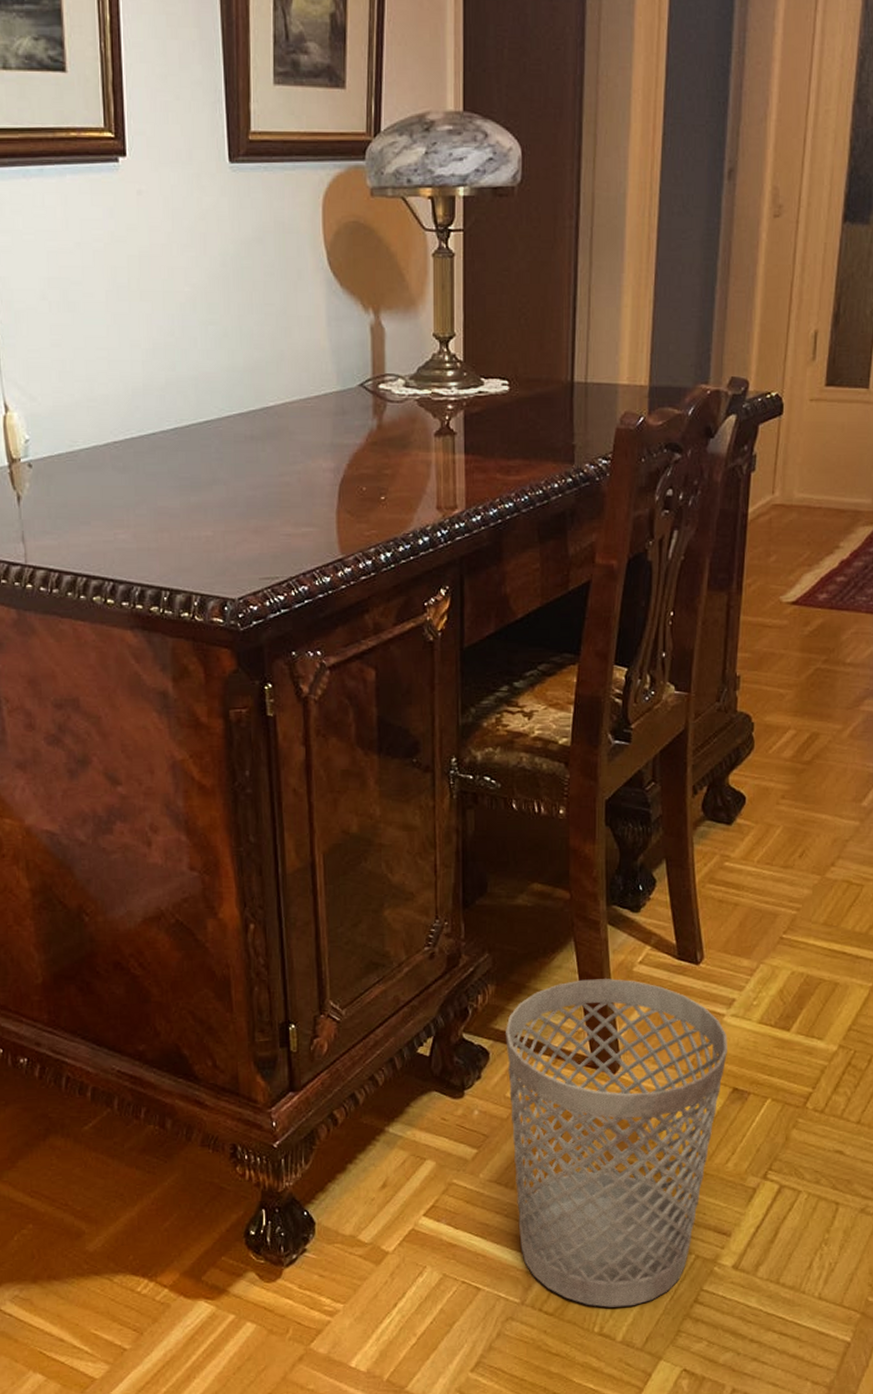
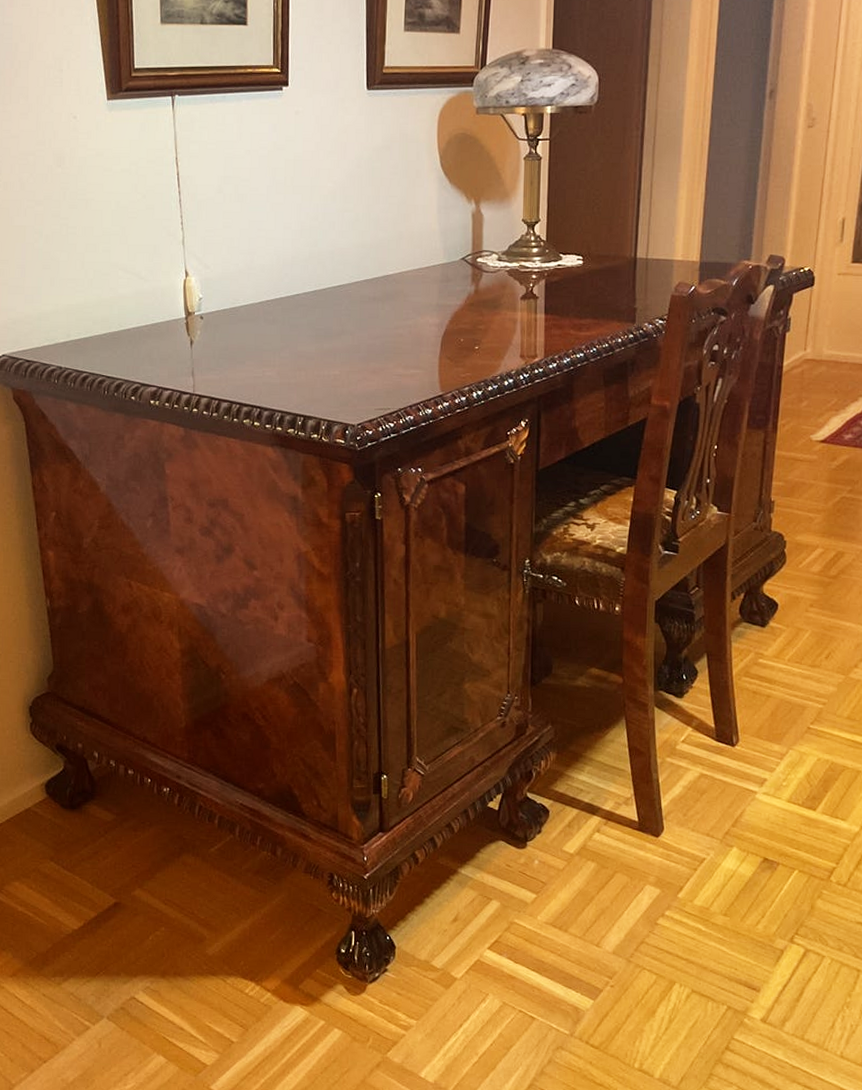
wastebasket: present [506,979,728,1308] -> none [564,753,759,1047]

